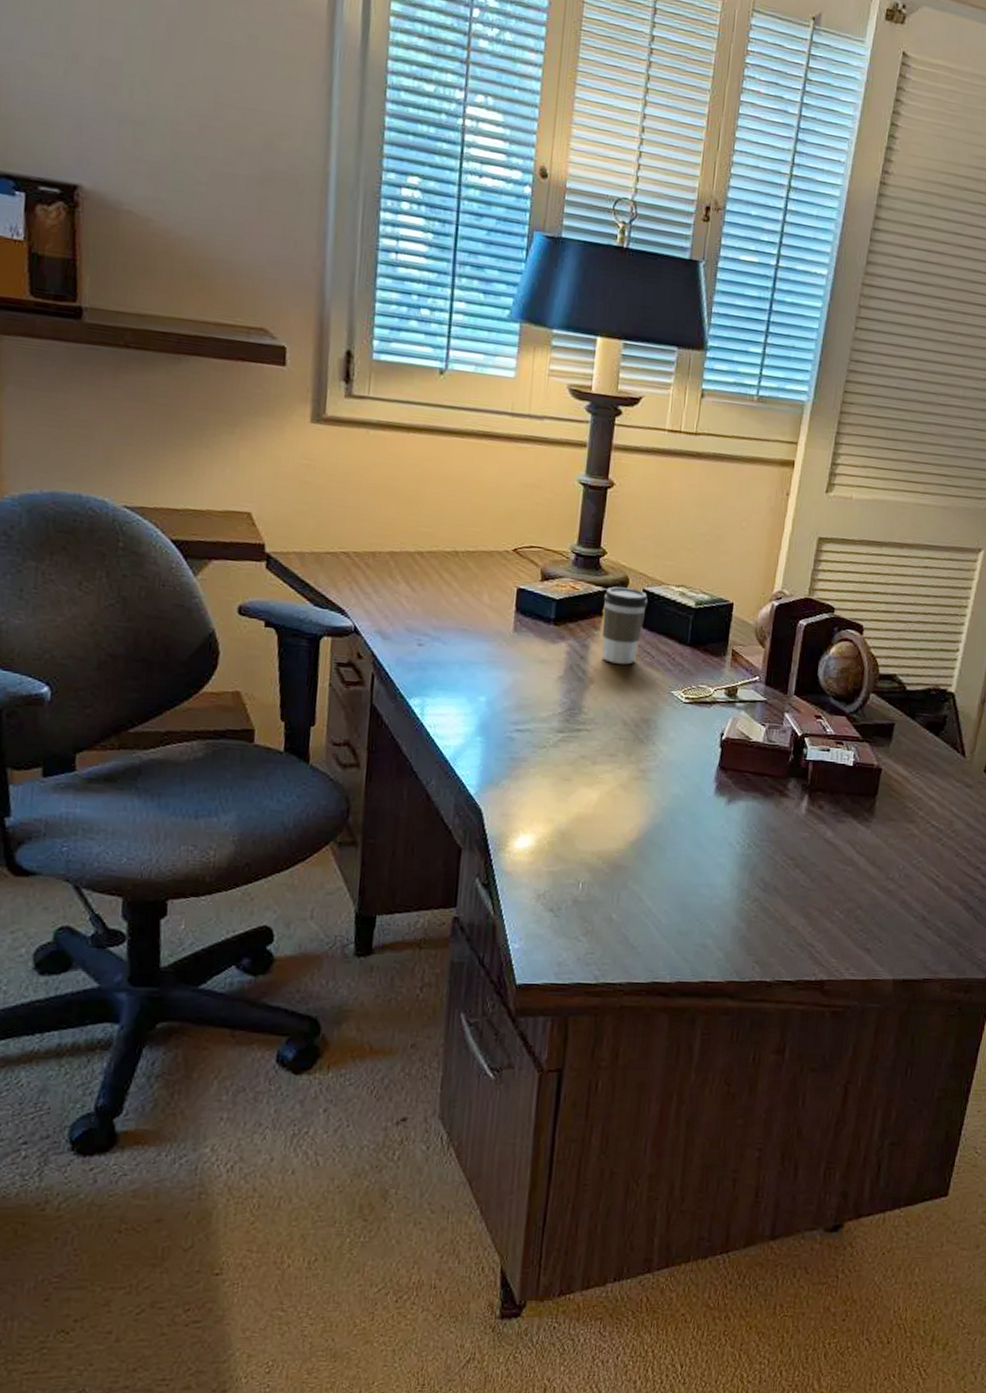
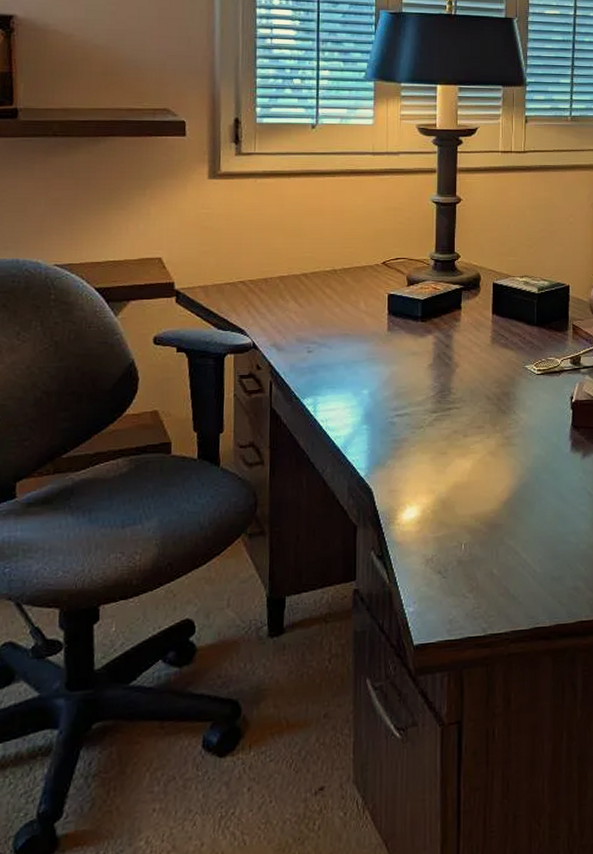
coffee cup: present [602,586,649,665] -> none [461,283,499,348]

